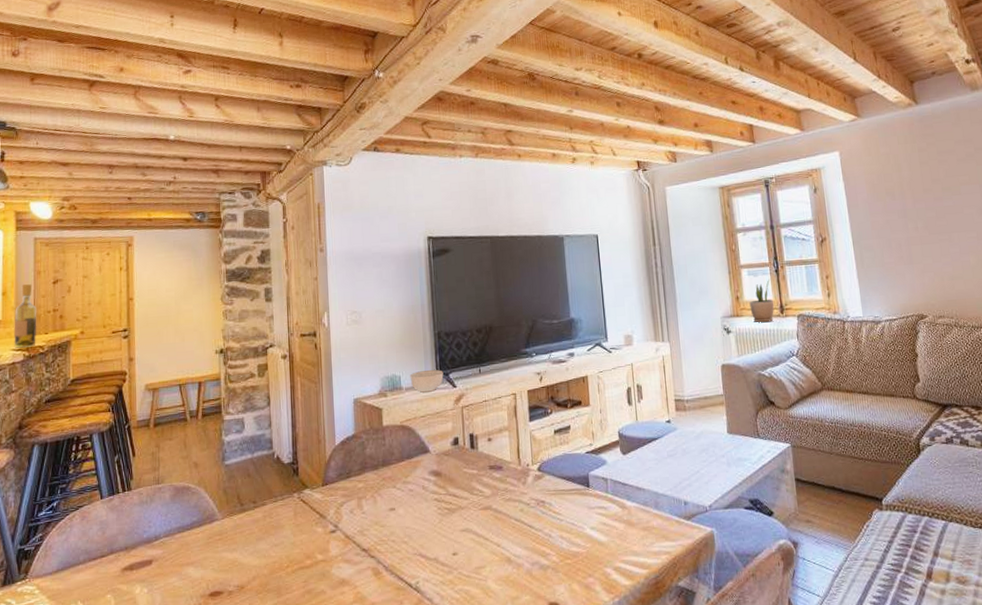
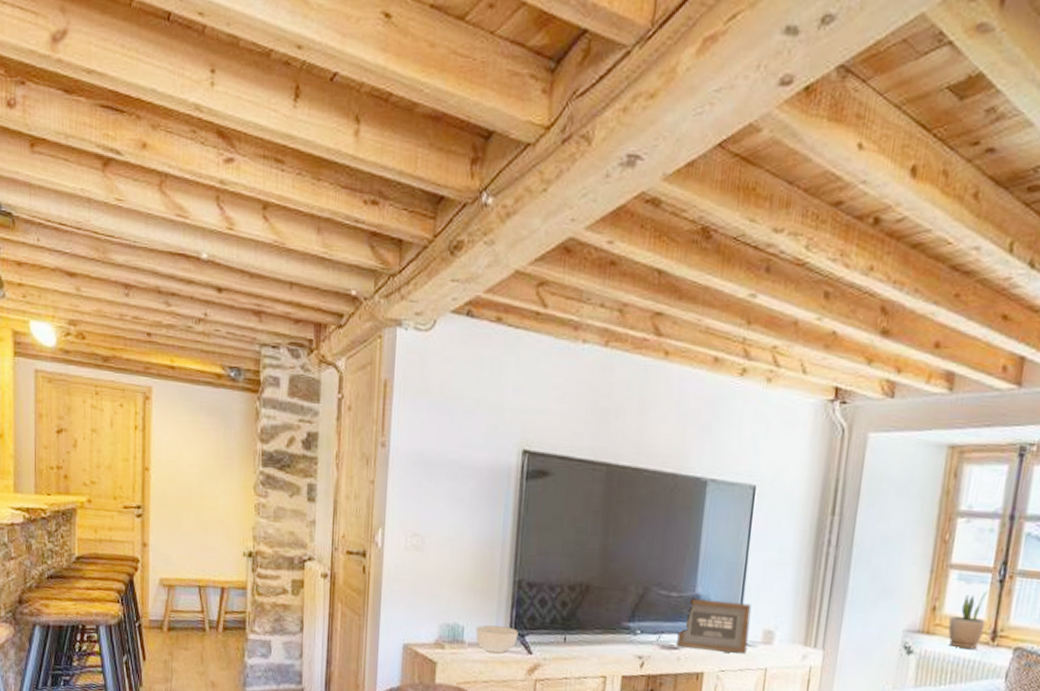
bottle: present [14,284,37,348] -> none [12,428,39,508]
picture frame: none [563,318,615,361] -> present [676,597,752,654]

